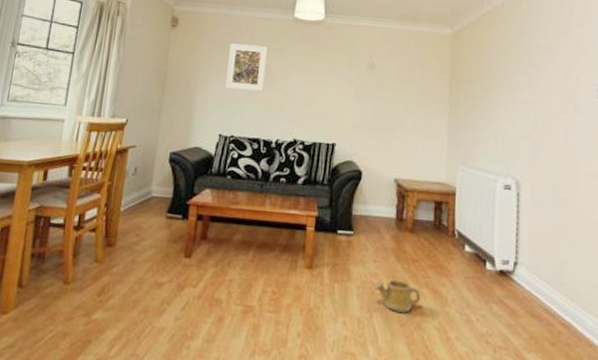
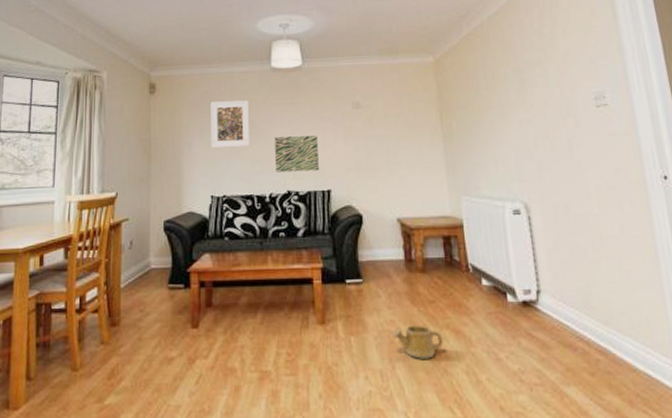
wall art: none [285,86,330,124] -> present [275,136,319,172]

